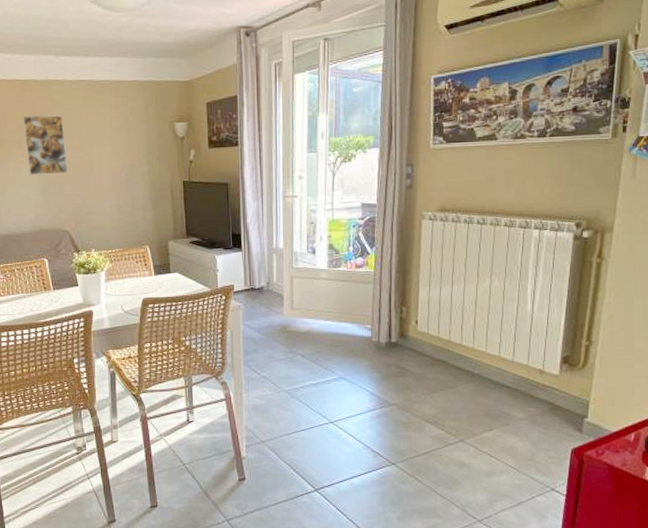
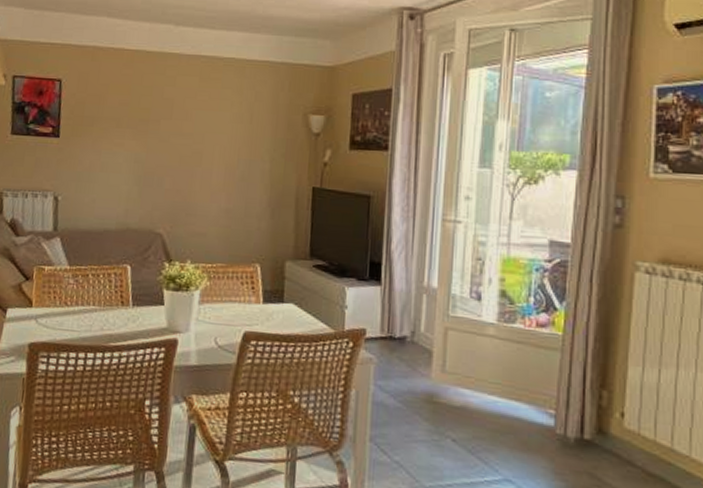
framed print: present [22,115,68,175] -> none [124,90,174,164]

